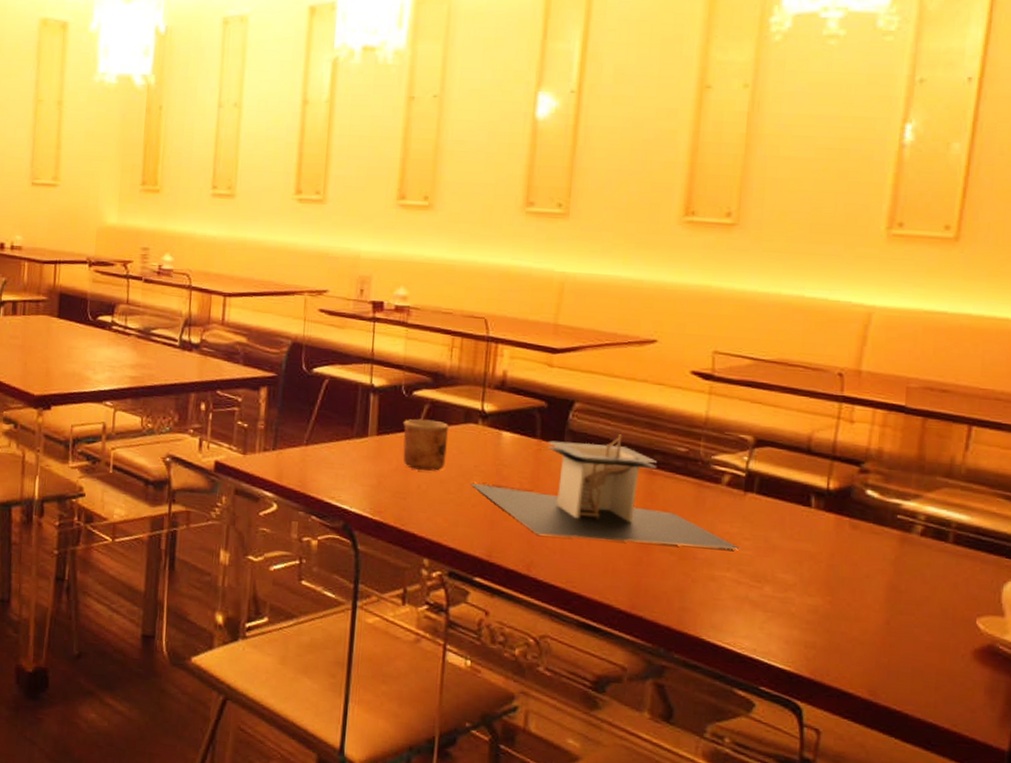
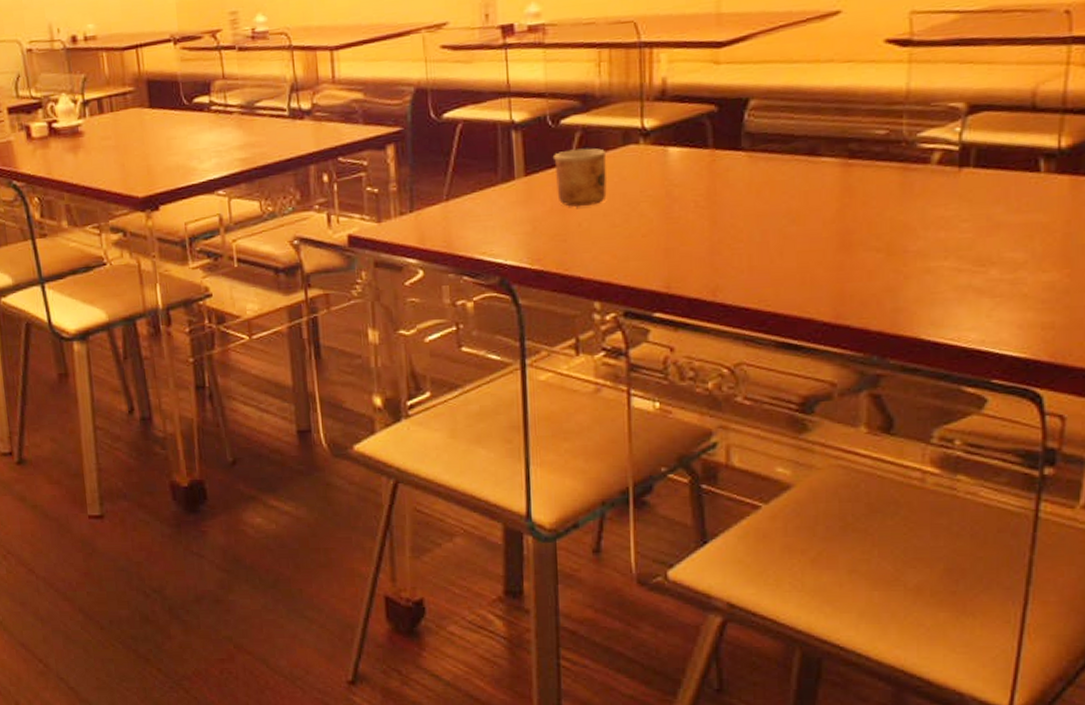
architectural model: present [470,434,740,550] -> none [637,127,958,256]

